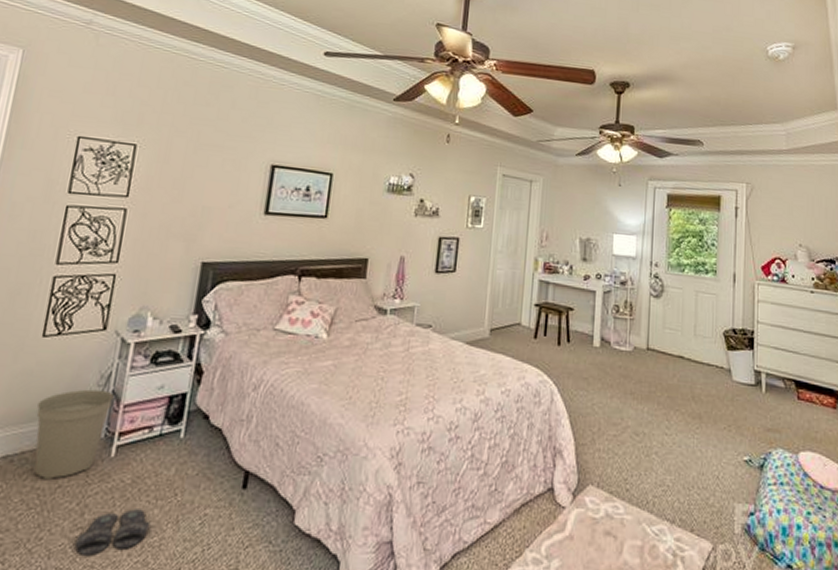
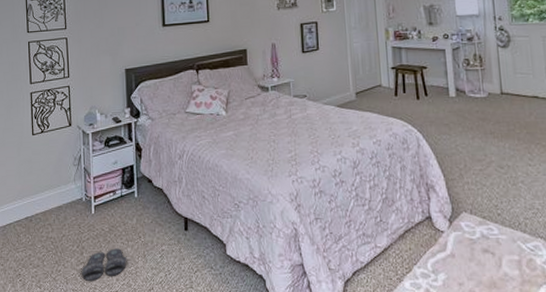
plant pot: present [34,389,114,479] -> none [39,168,86,231]

